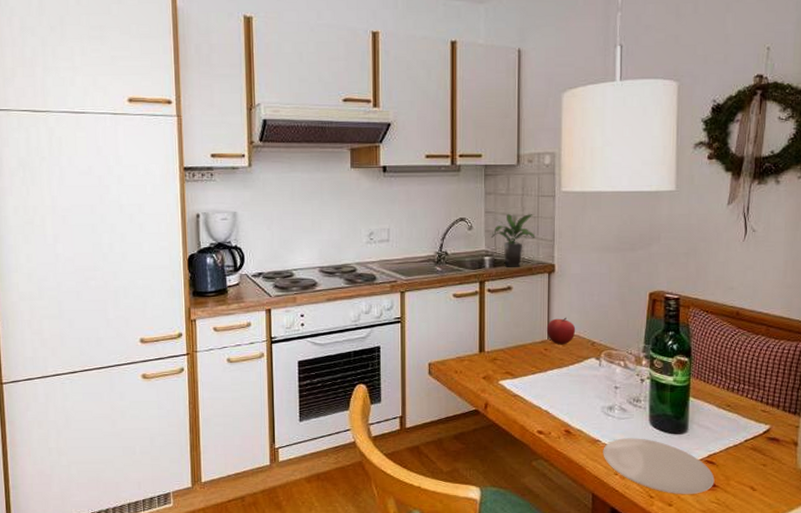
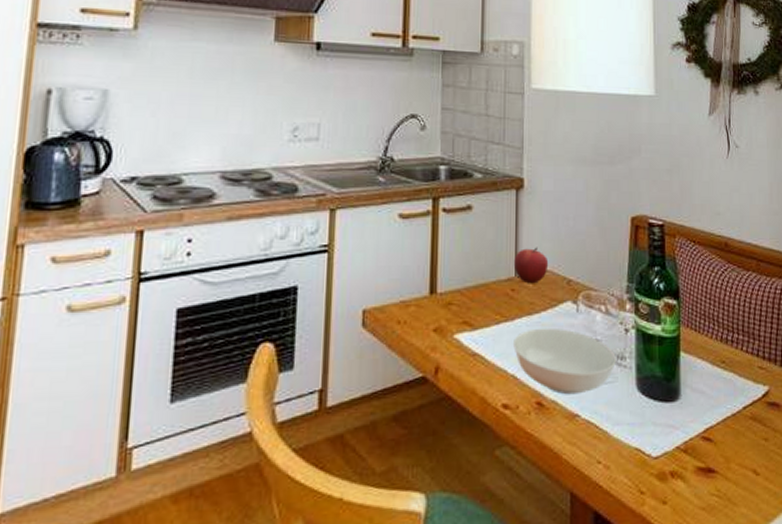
potted plant: present [490,213,535,268] -> none [447,111,501,182]
bowl: none [546,377,633,426] -> present [513,327,617,395]
plate: present [603,438,715,495] -> none [583,409,713,488]

